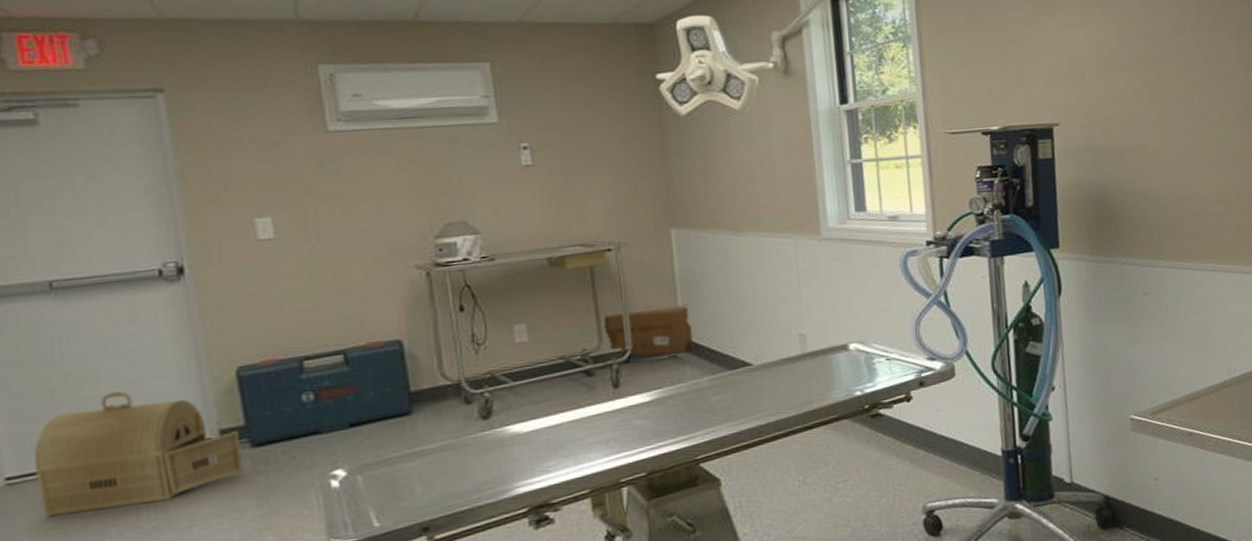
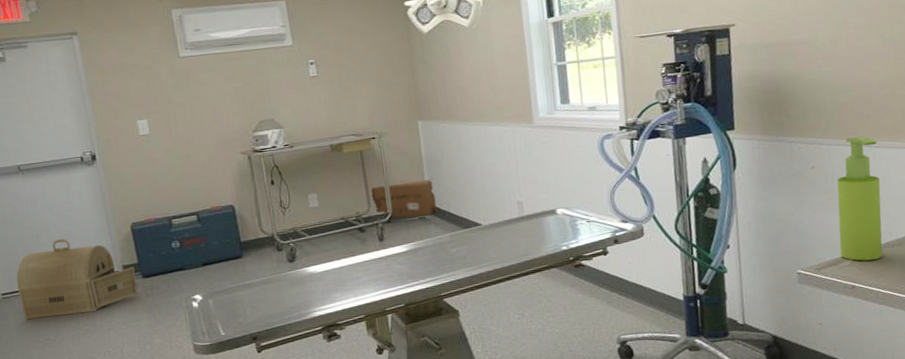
soap dispenser: none [1171,258,1221,403] -> present [837,136,883,261]

